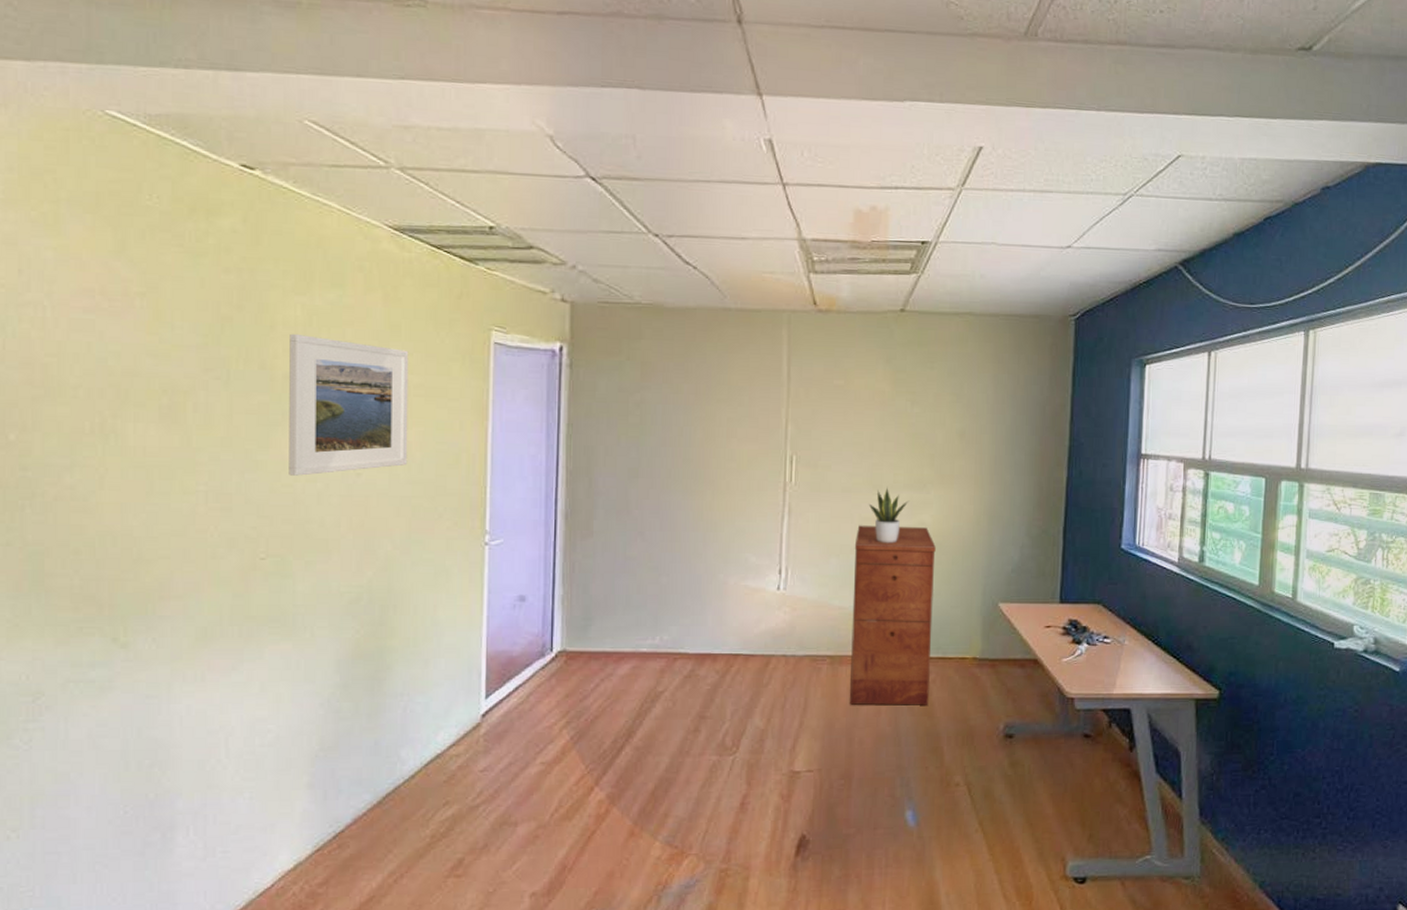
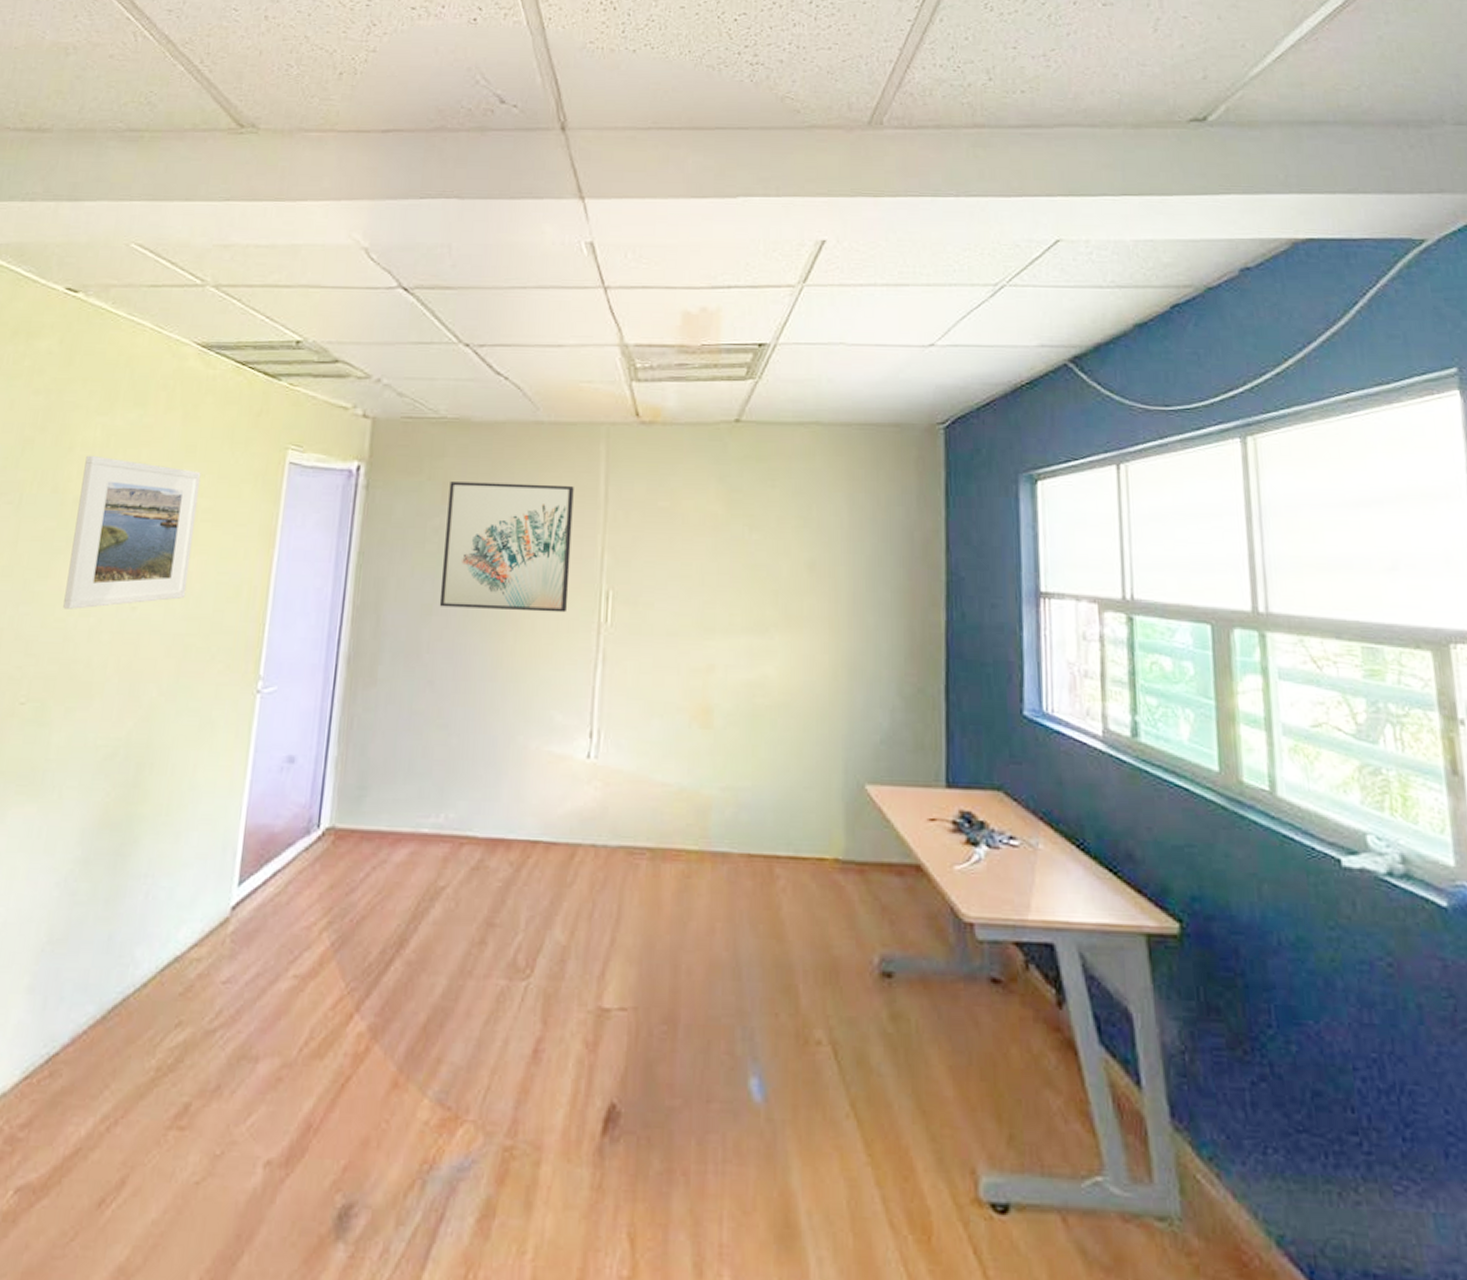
wall art: none [644,361,760,474] -> present [439,481,574,613]
filing cabinet: present [849,525,936,706] -> none [674,678,782,923]
potted plant: present [868,487,909,543] -> none [698,630,748,702]

